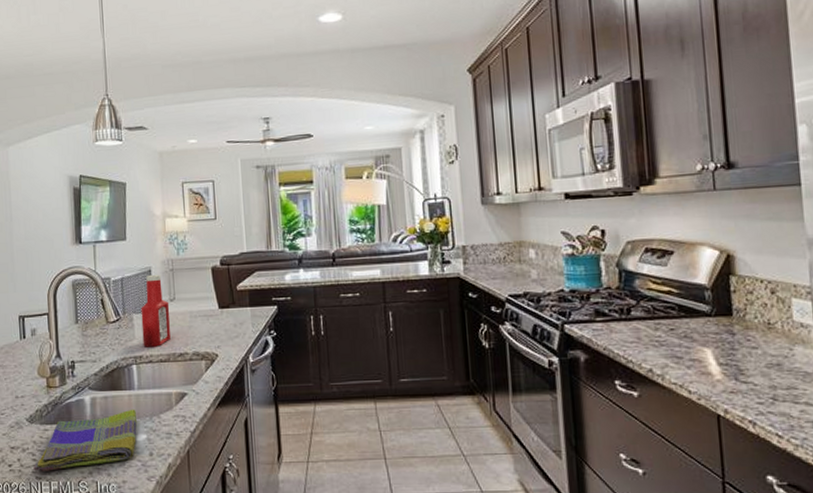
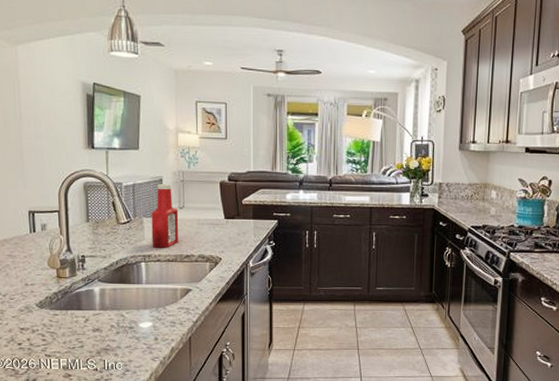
dish towel: present [33,409,137,471] -> none [43,300,144,350]

